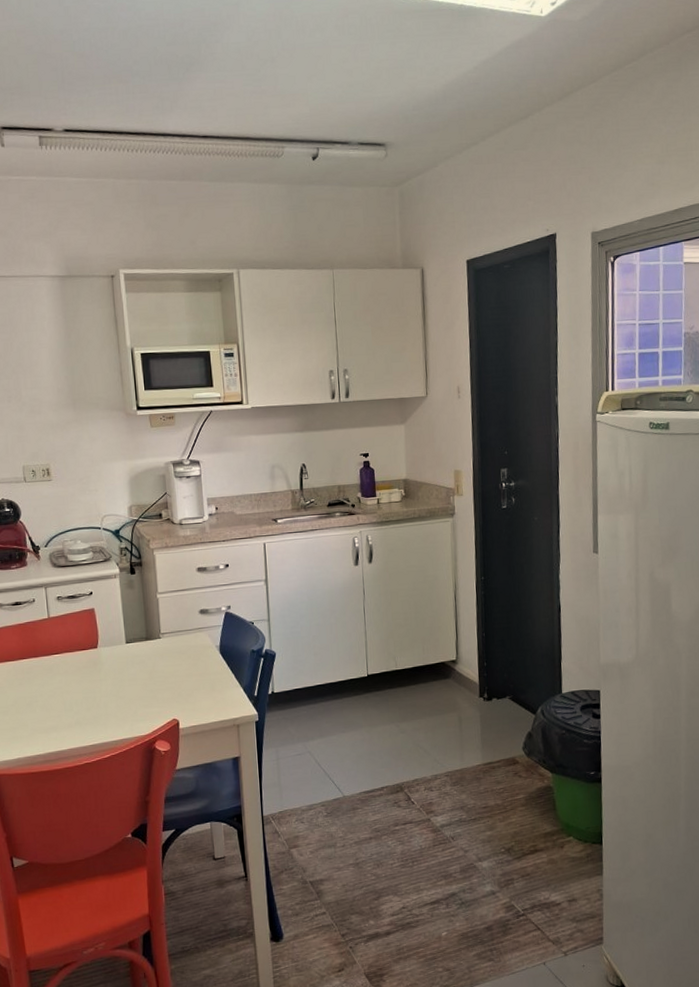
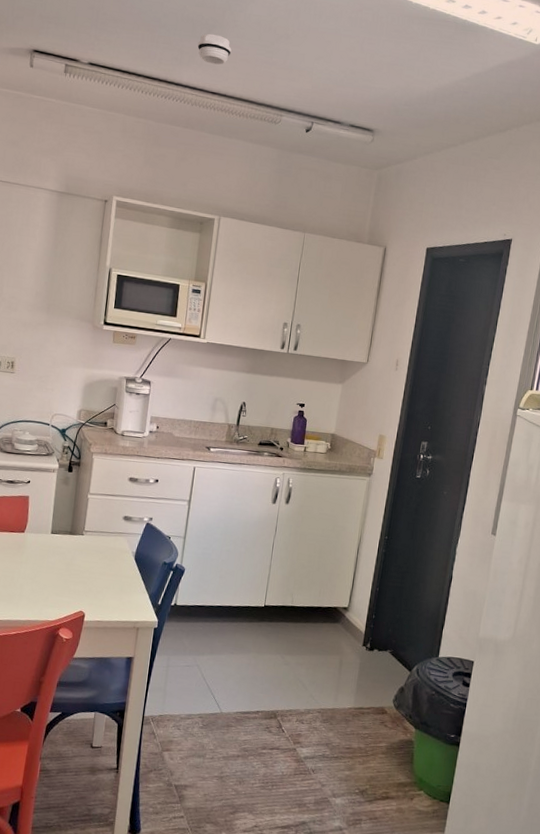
smoke detector: none [177,72,216,106] -> present [197,33,232,65]

